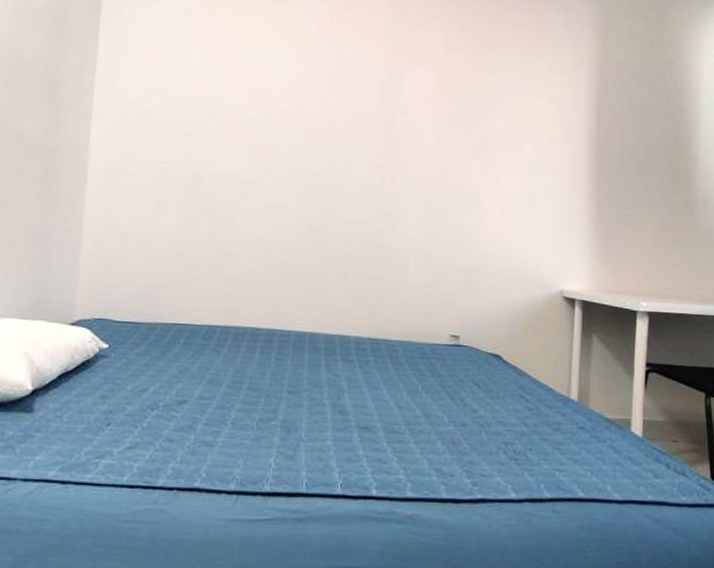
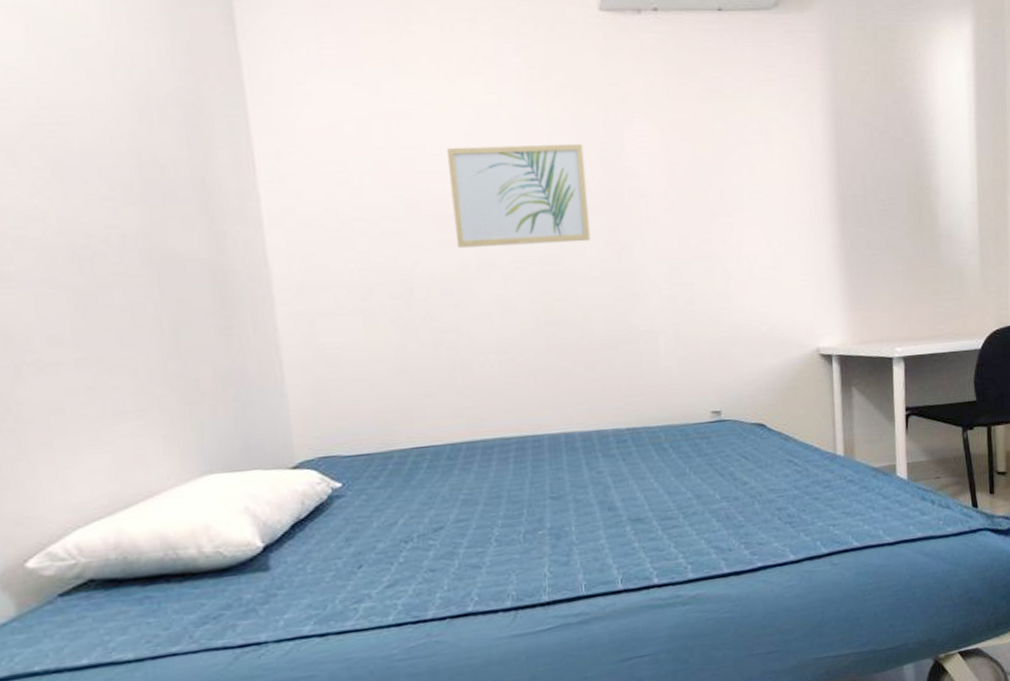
wall art: none [244,71,366,164] -> present [447,143,591,248]

